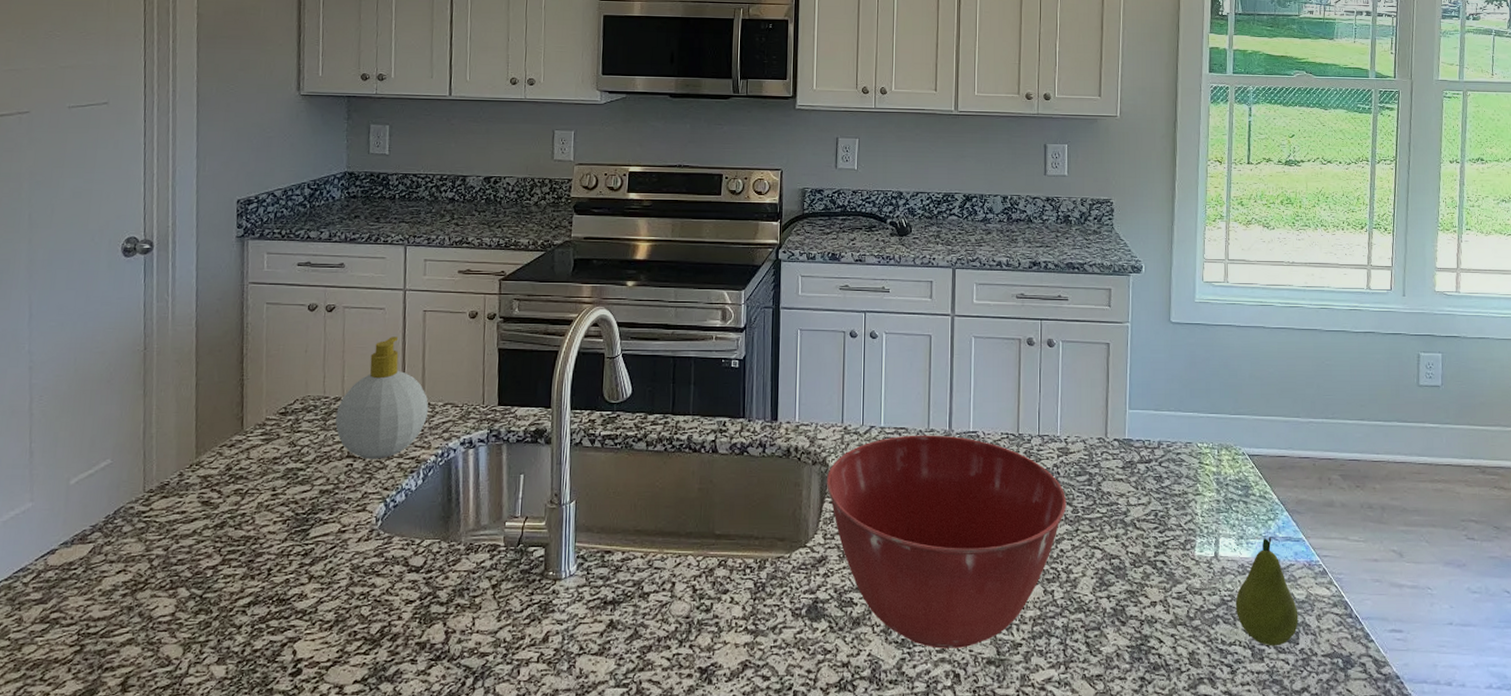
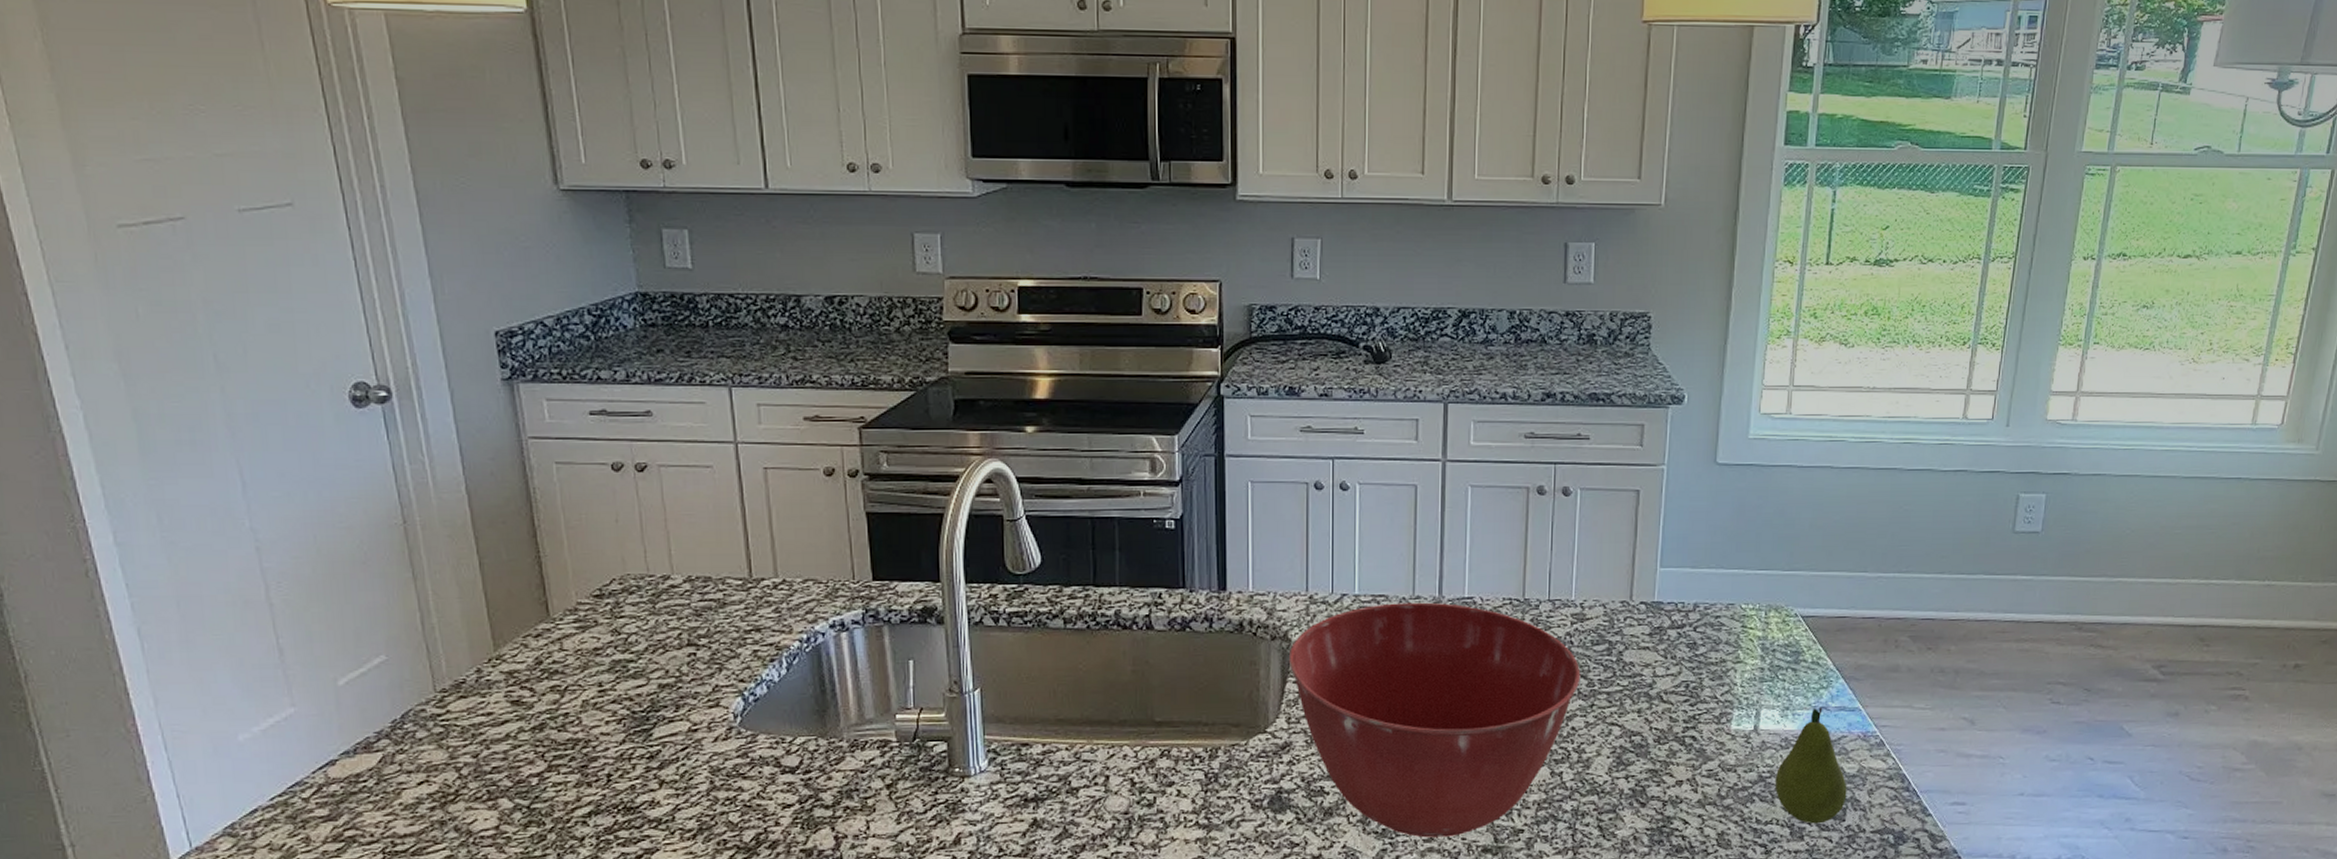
soap bottle: present [335,337,429,459] -> none [666,501,785,648]

